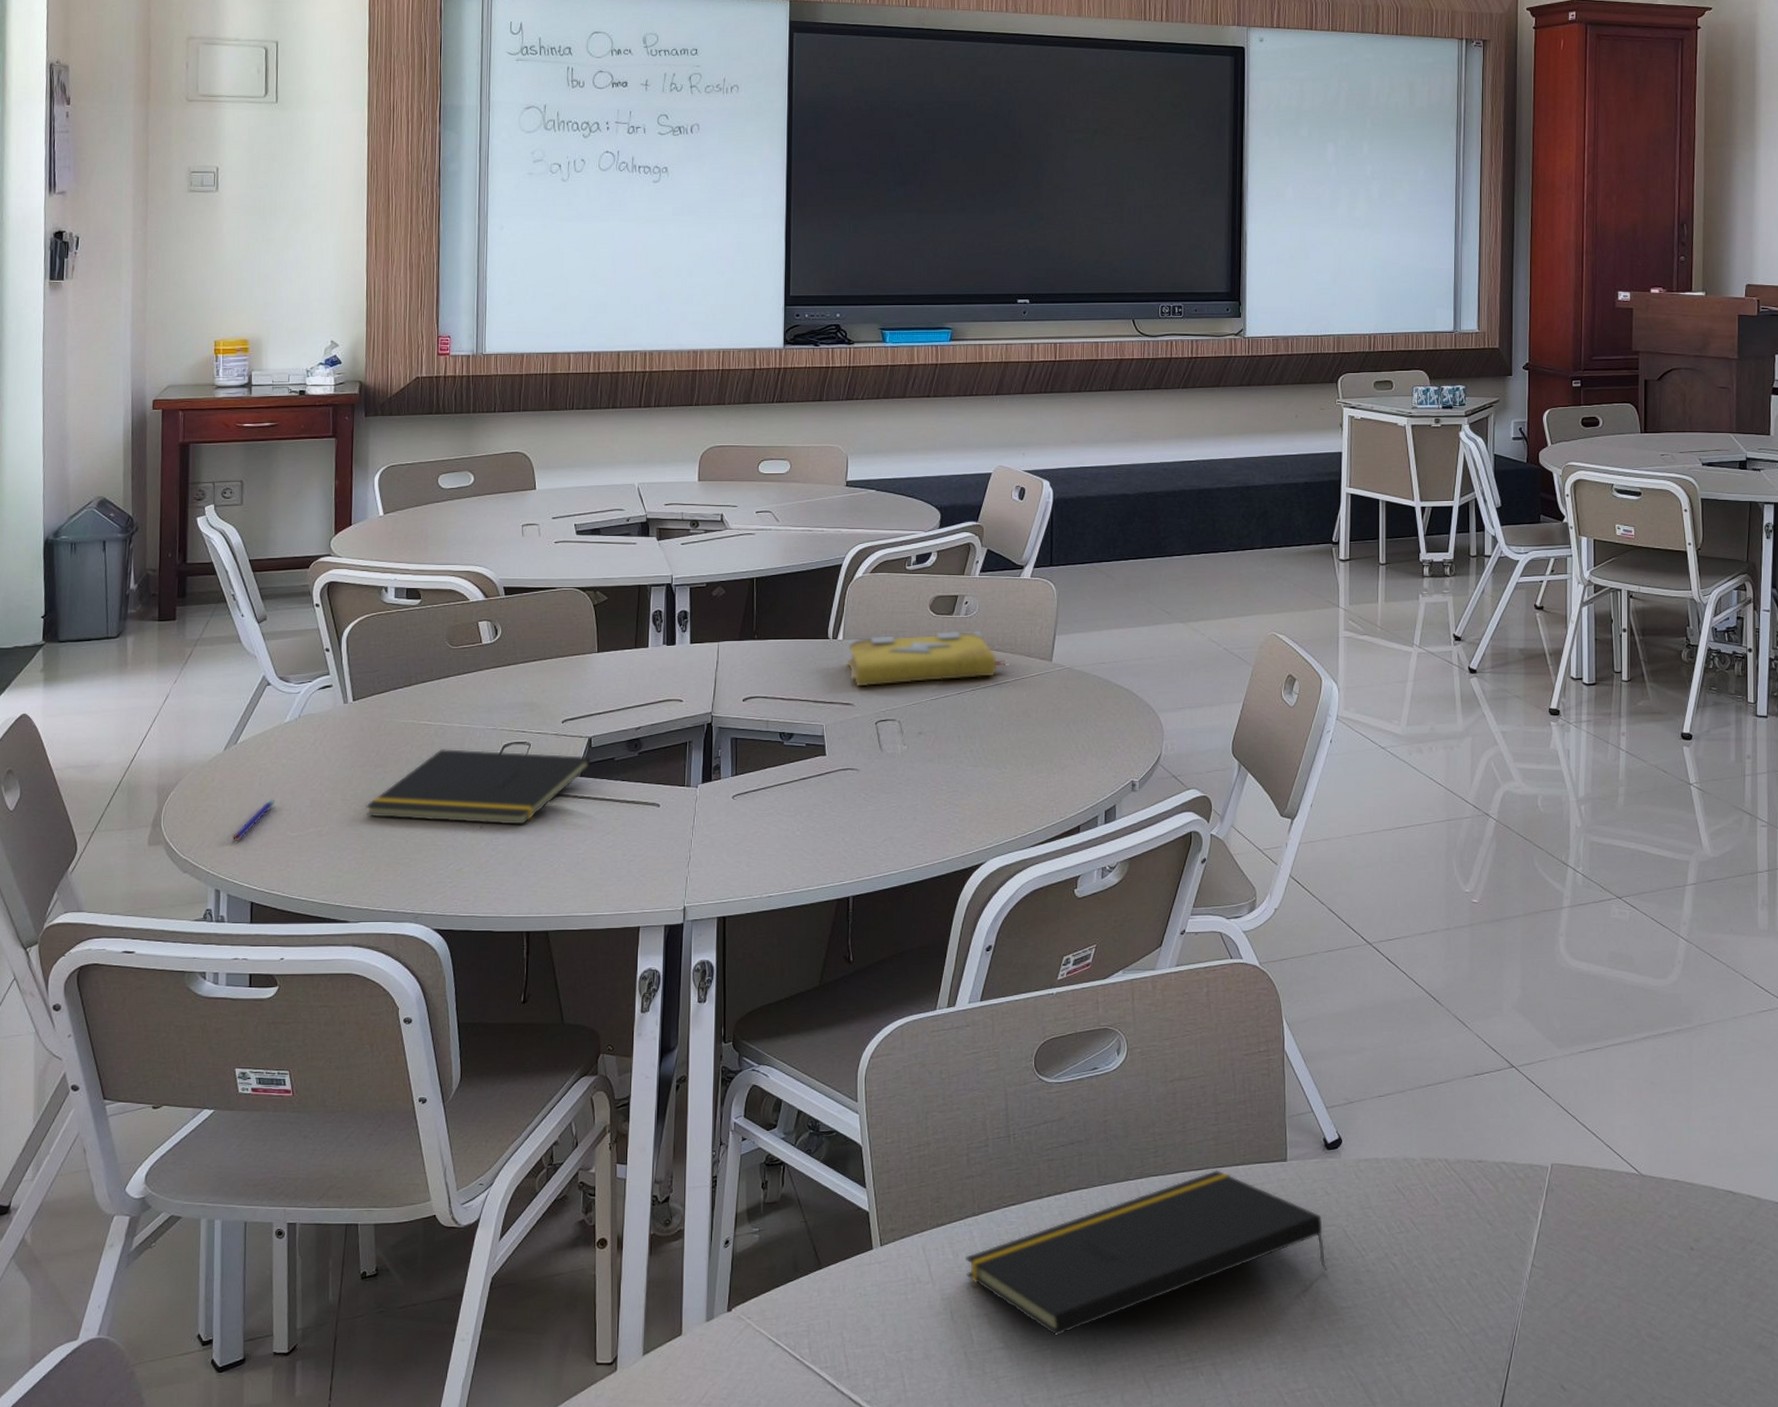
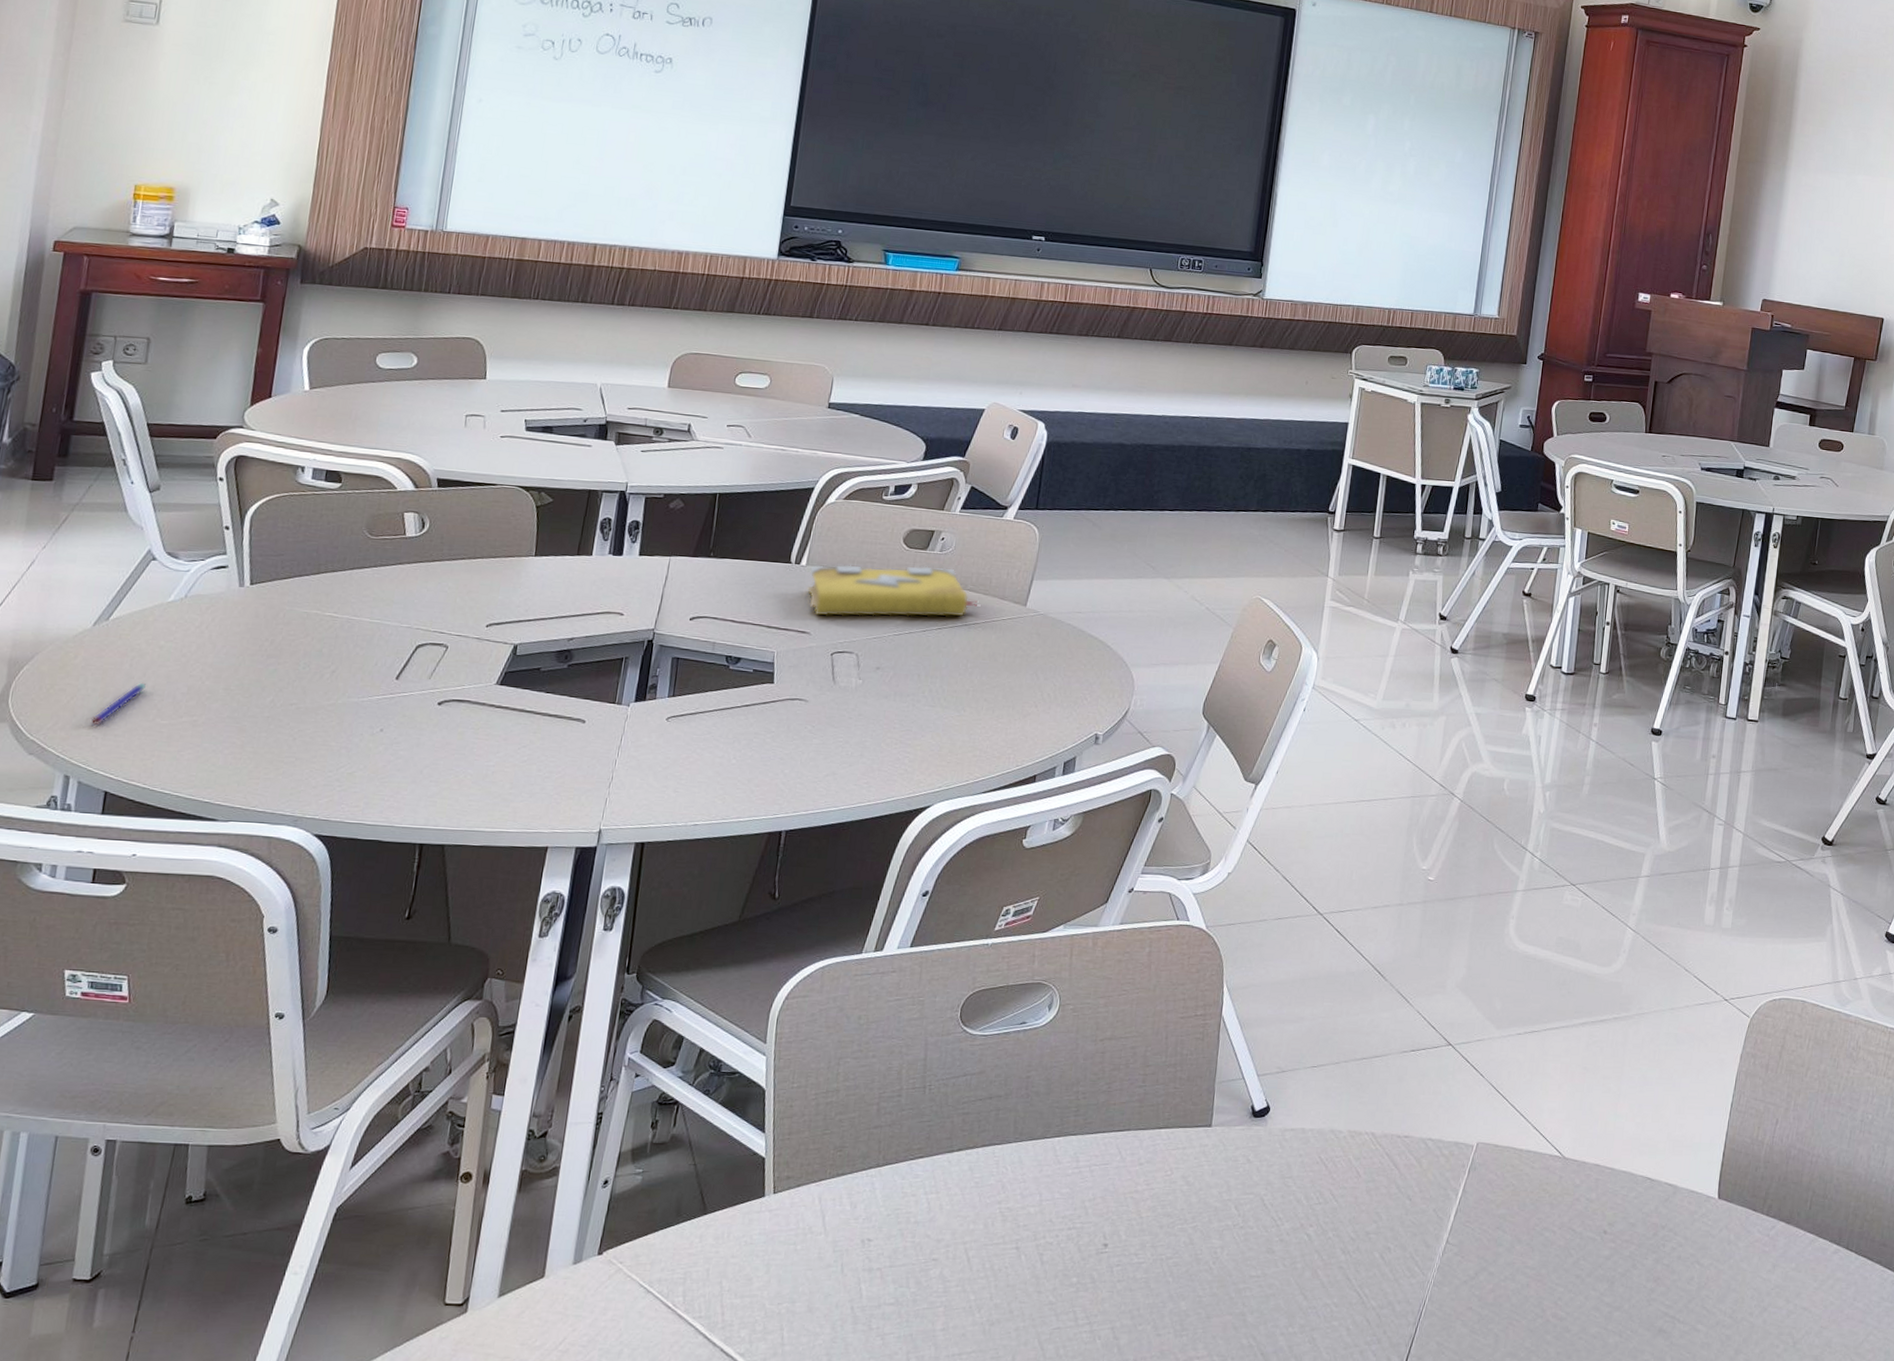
notepad: present [365,748,591,826] -> none [250,643,514,732]
notepad: present [965,1170,1327,1336] -> none [862,1132,1241,1294]

